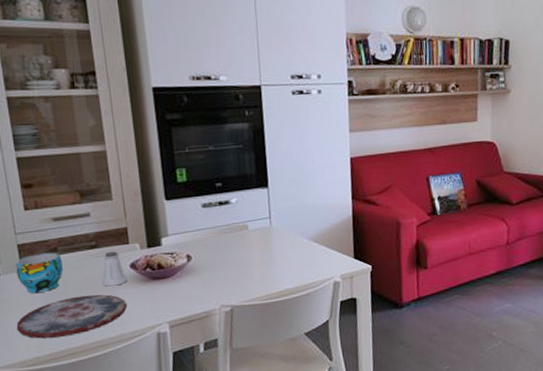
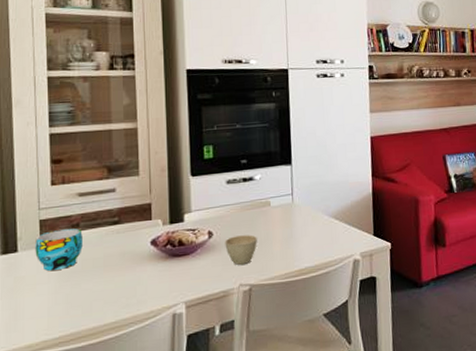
plate: present [16,294,128,339] -> none [27,272,145,320]
saltshaker: present [102,251,127,287] -> none [121,227,147,264]
cup: none [204,258,237,287] -> present [225,234,257,265]

